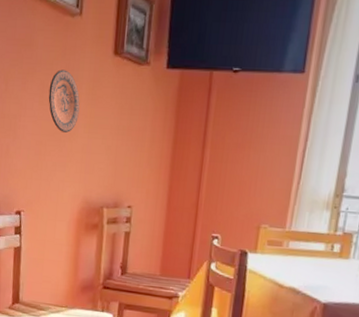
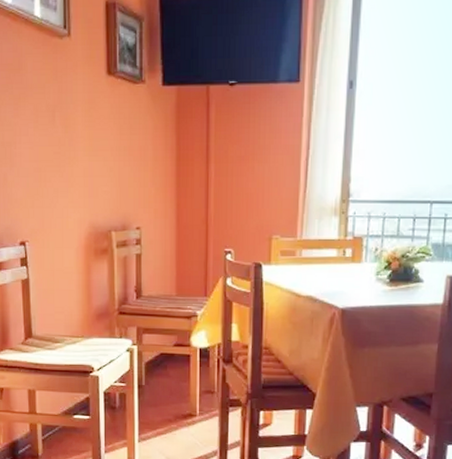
decorative plate: present [48,69,80,134] -> none [43,93,77,158]

